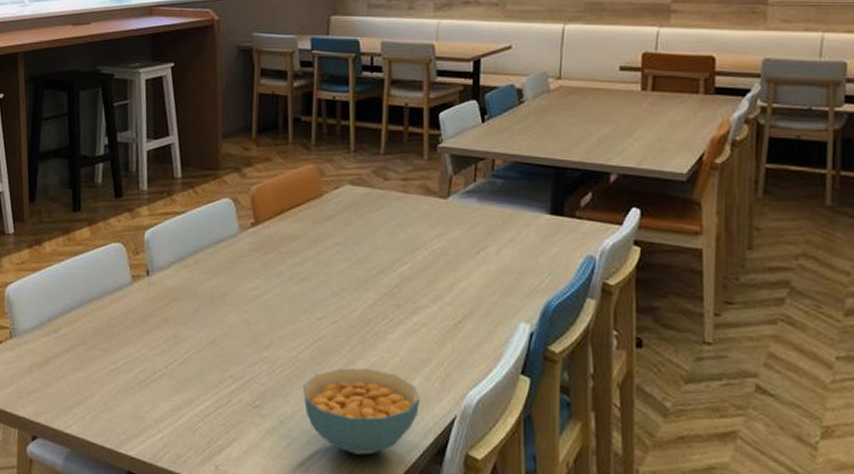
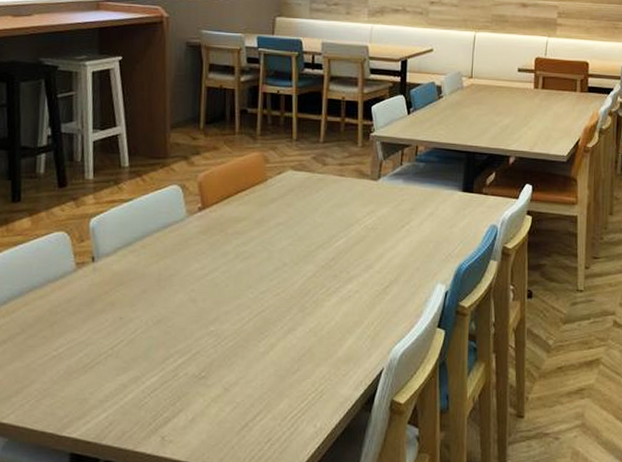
cereal bowl: present [302,368,420,455] -> none [246,334,352,411]

